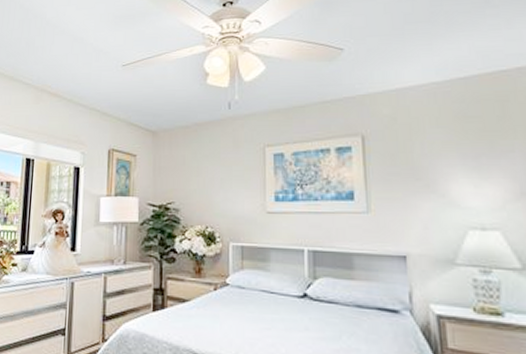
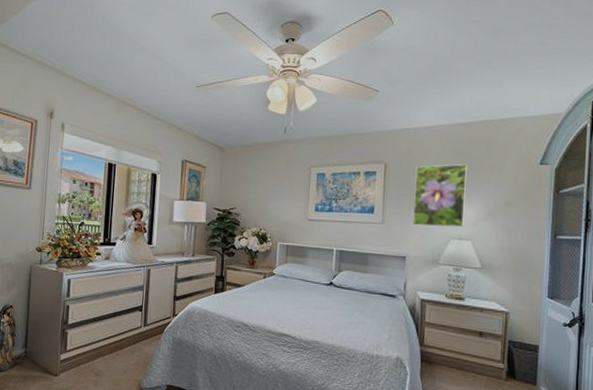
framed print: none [405,128,486,215] -> present [413,163,467,228]

